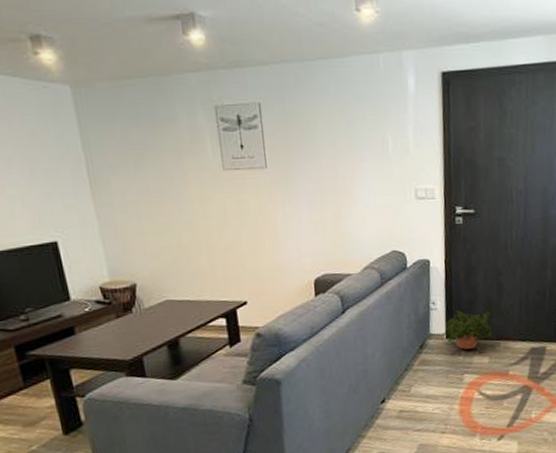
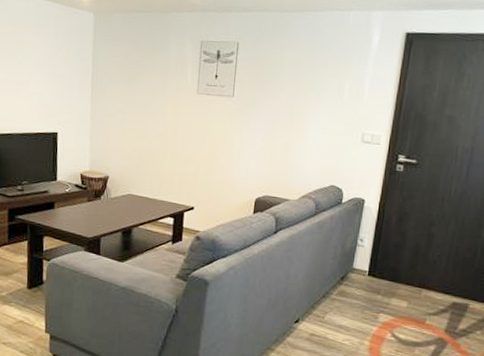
potted plant: present [442,310,492,352] -> none [364,251,416,295]

